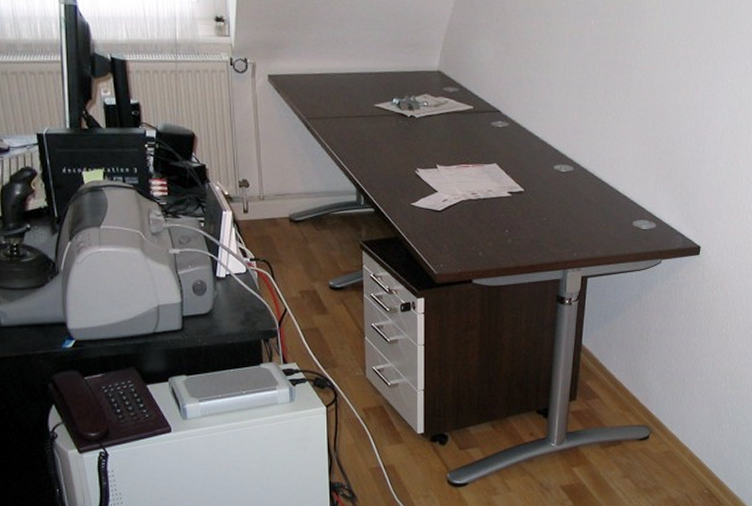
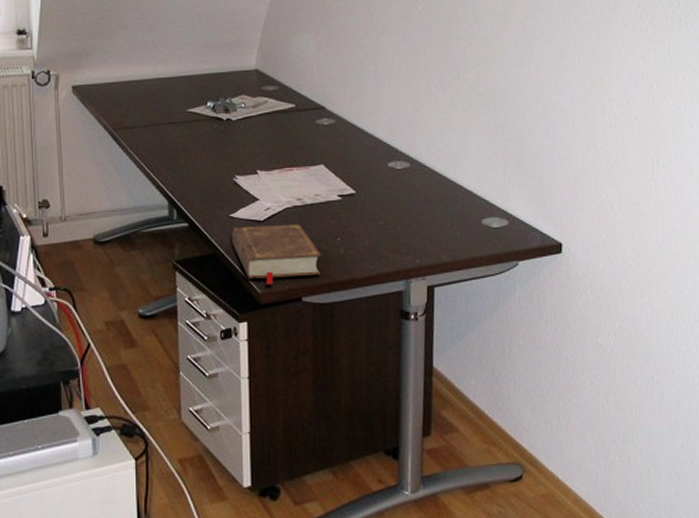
book: none [413,215,491,267] -> present [232,223,322,285]

